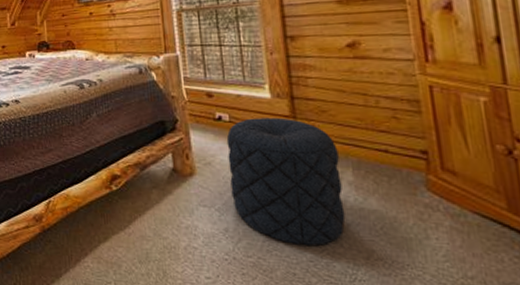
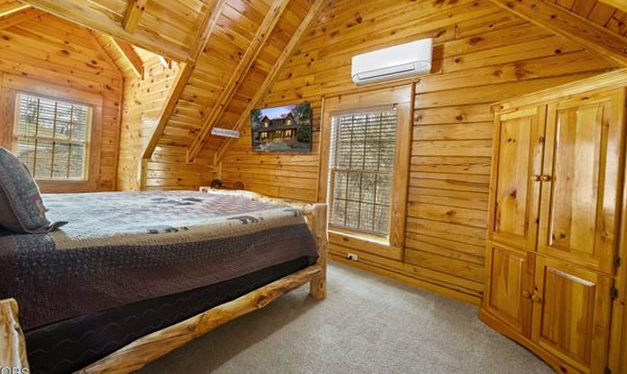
pouf: present [226,117,346,246] -> none [350,259,428,355]

